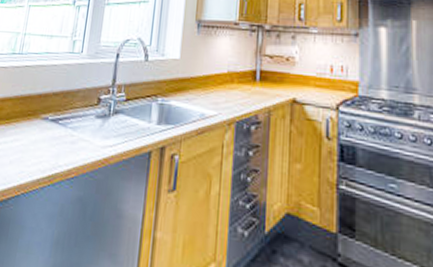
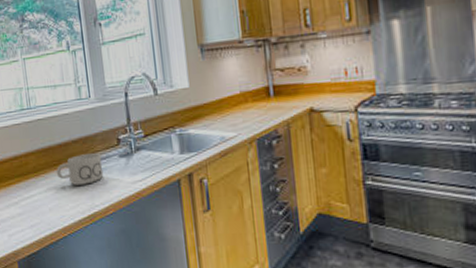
mug: none [28,108,79,141] -> present [56,153,104,185]

